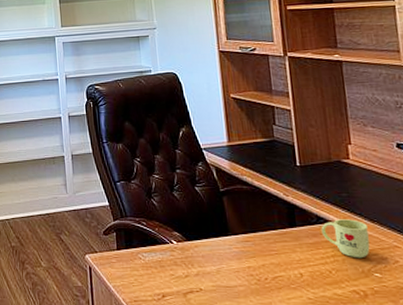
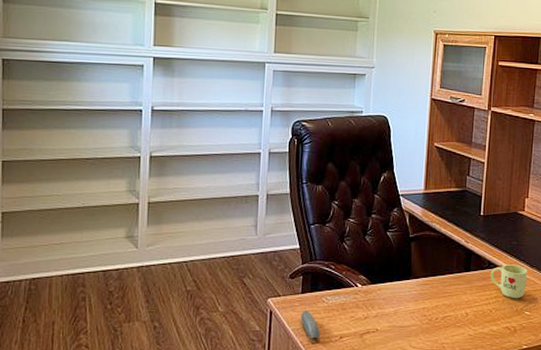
computer mouse: none [119,267,142,297] -> present [300,310,321,339]

